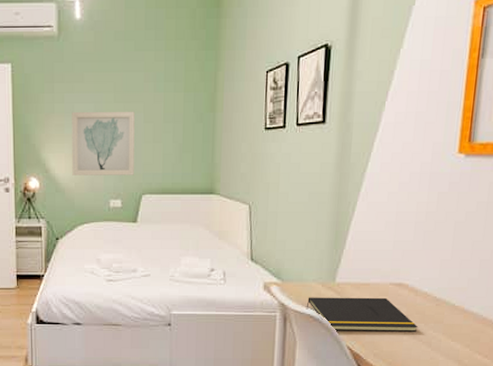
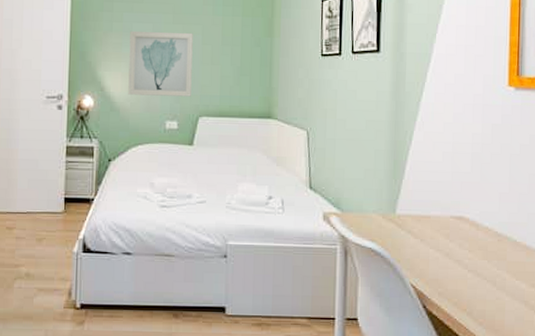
notepad: present [306,297,418,332] -> none [367,229,481,269]

